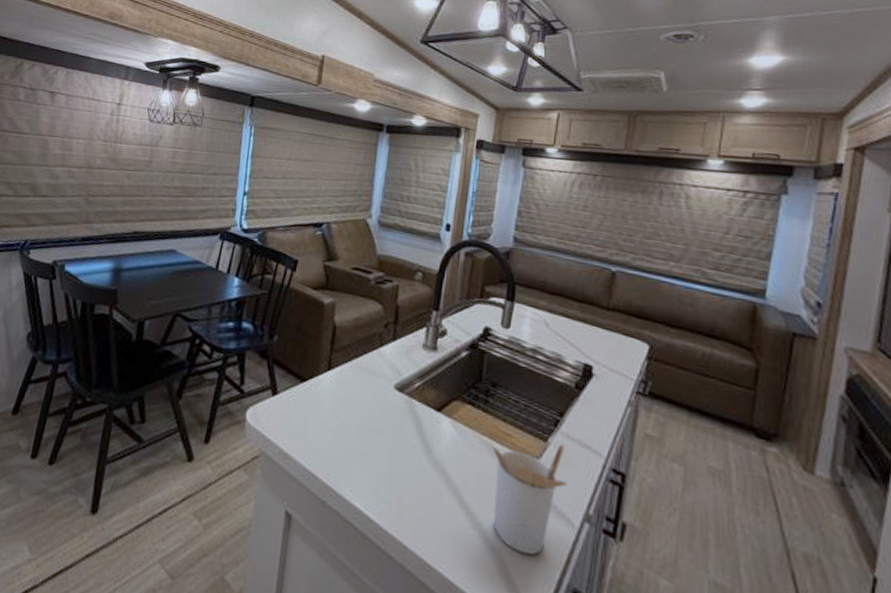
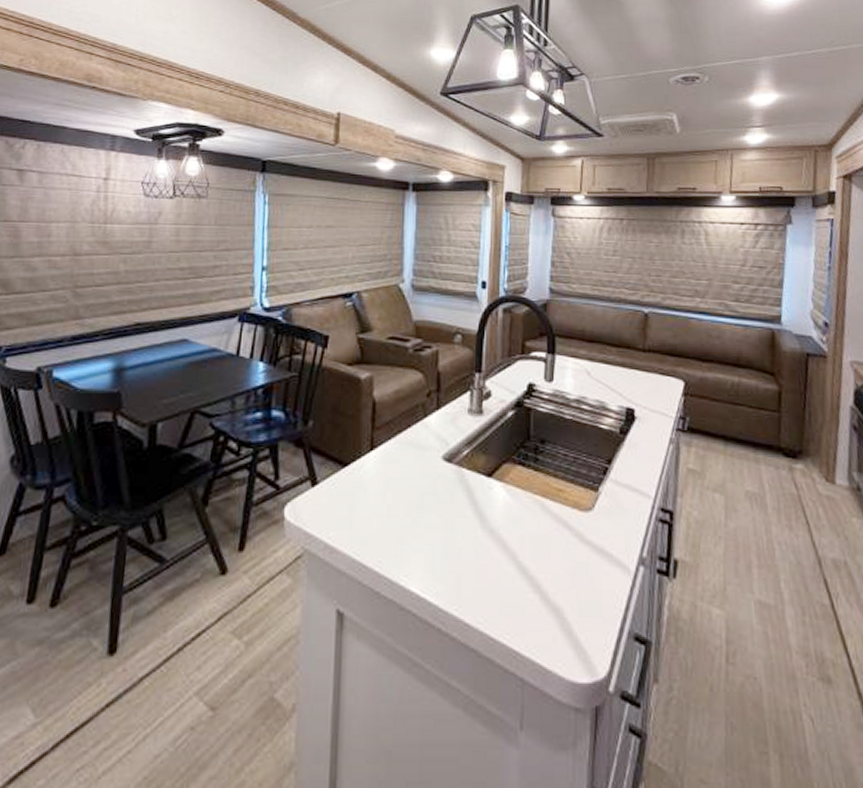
utensil holder: present [490,443,567,555] -> none [543,491,620,609]

